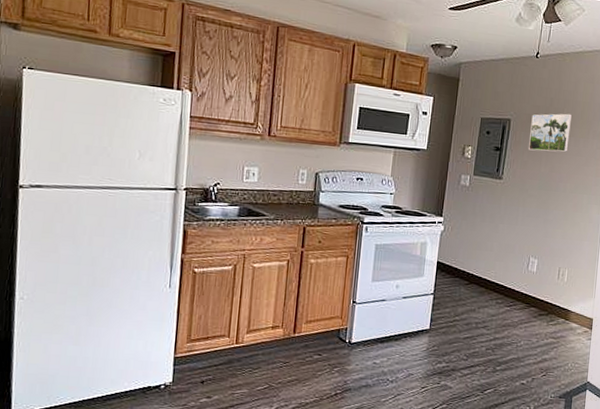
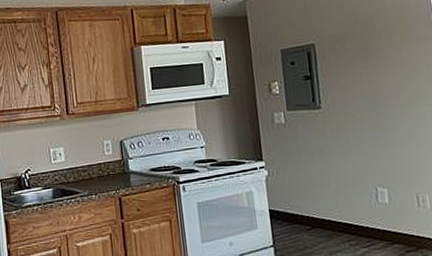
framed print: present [528,113,572,152] -> none [337,23,390,72]

